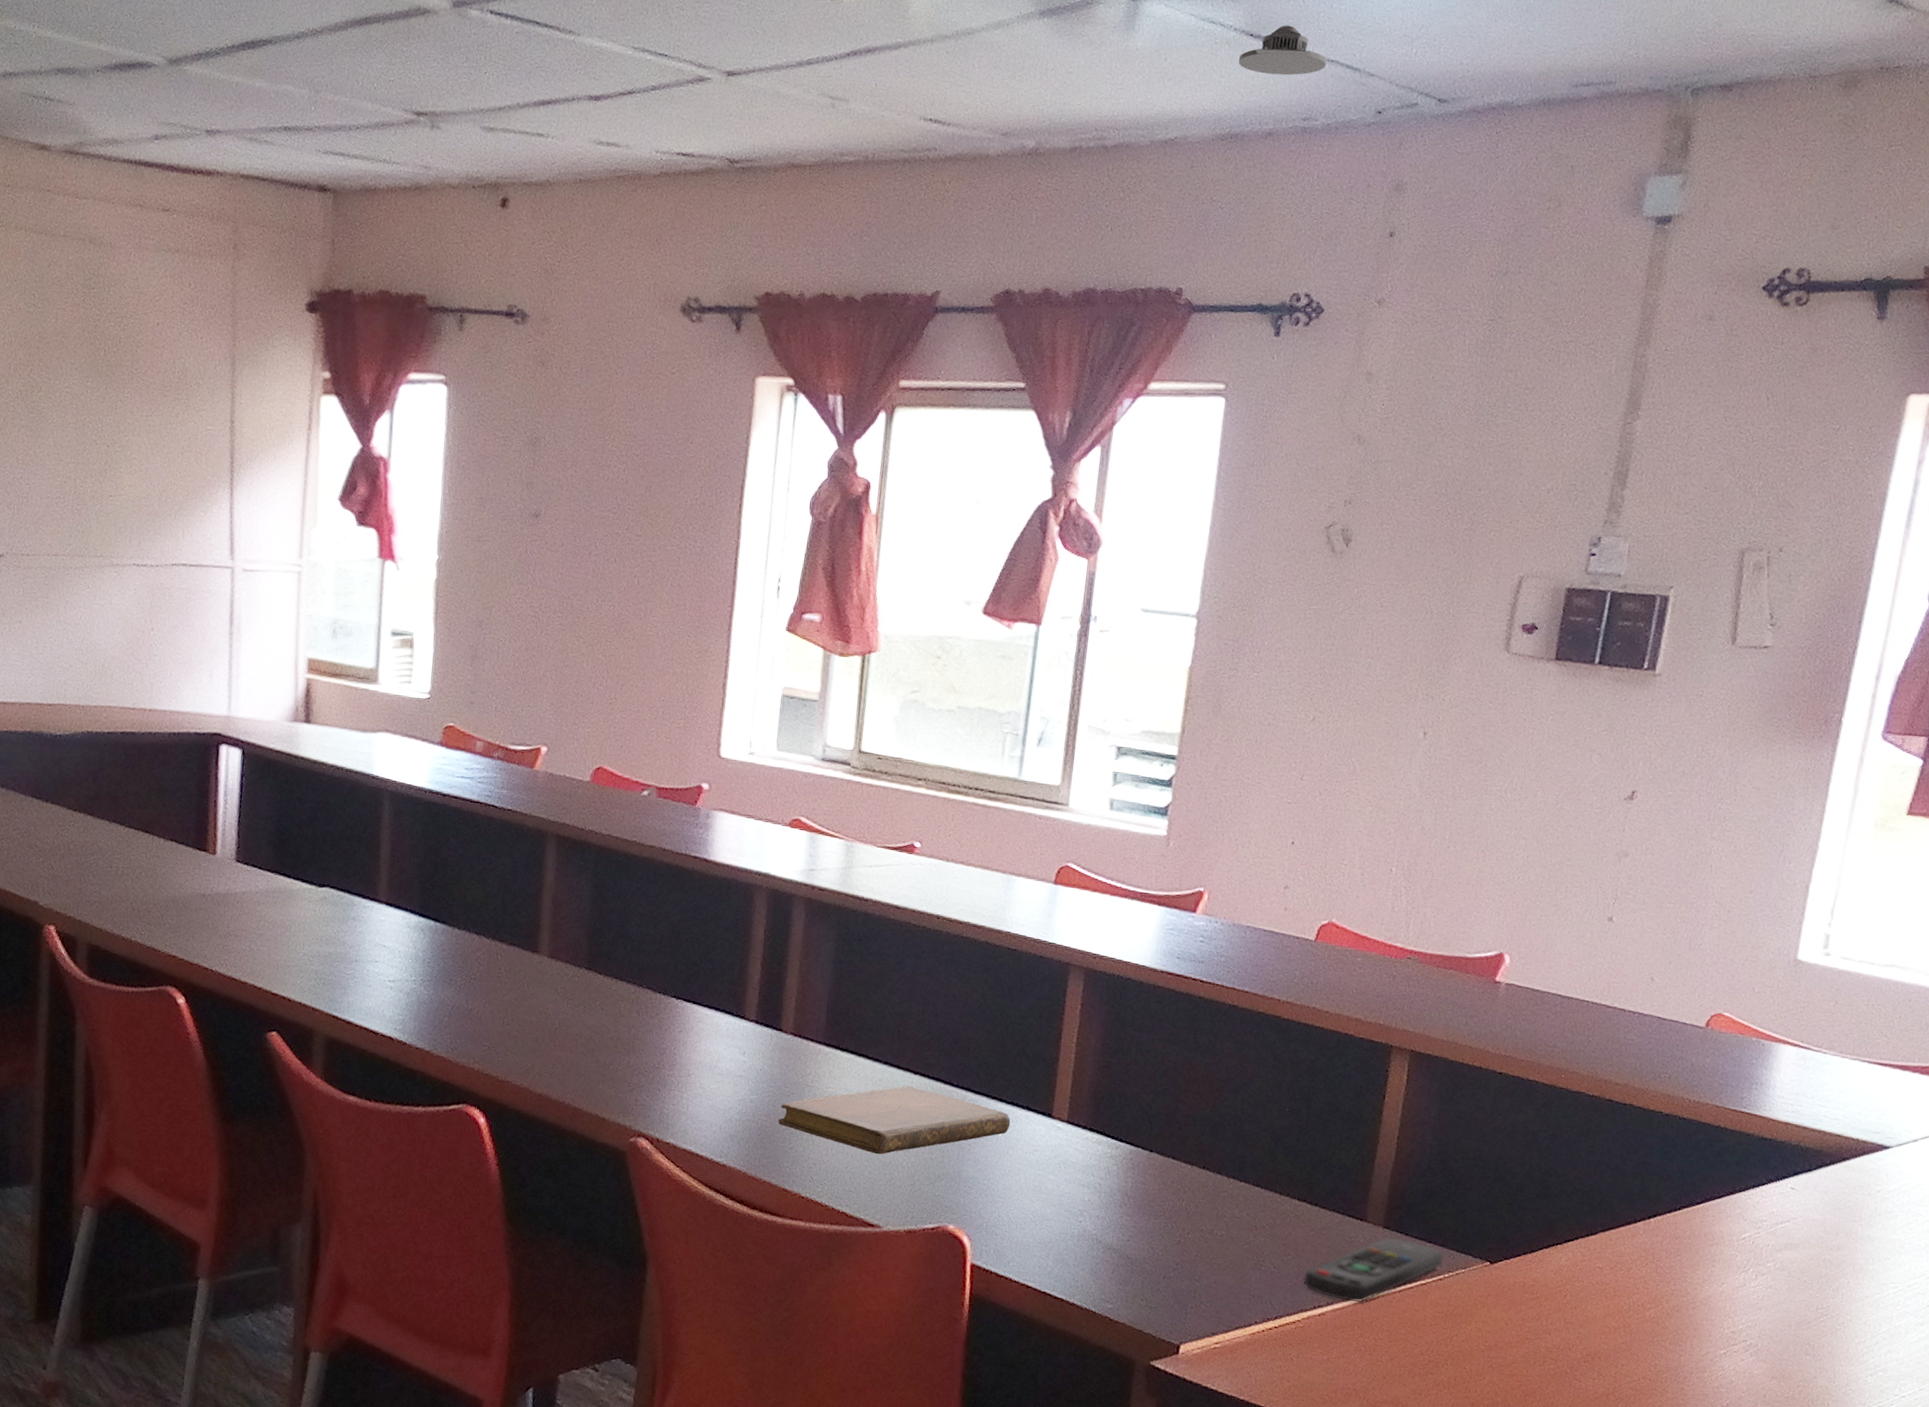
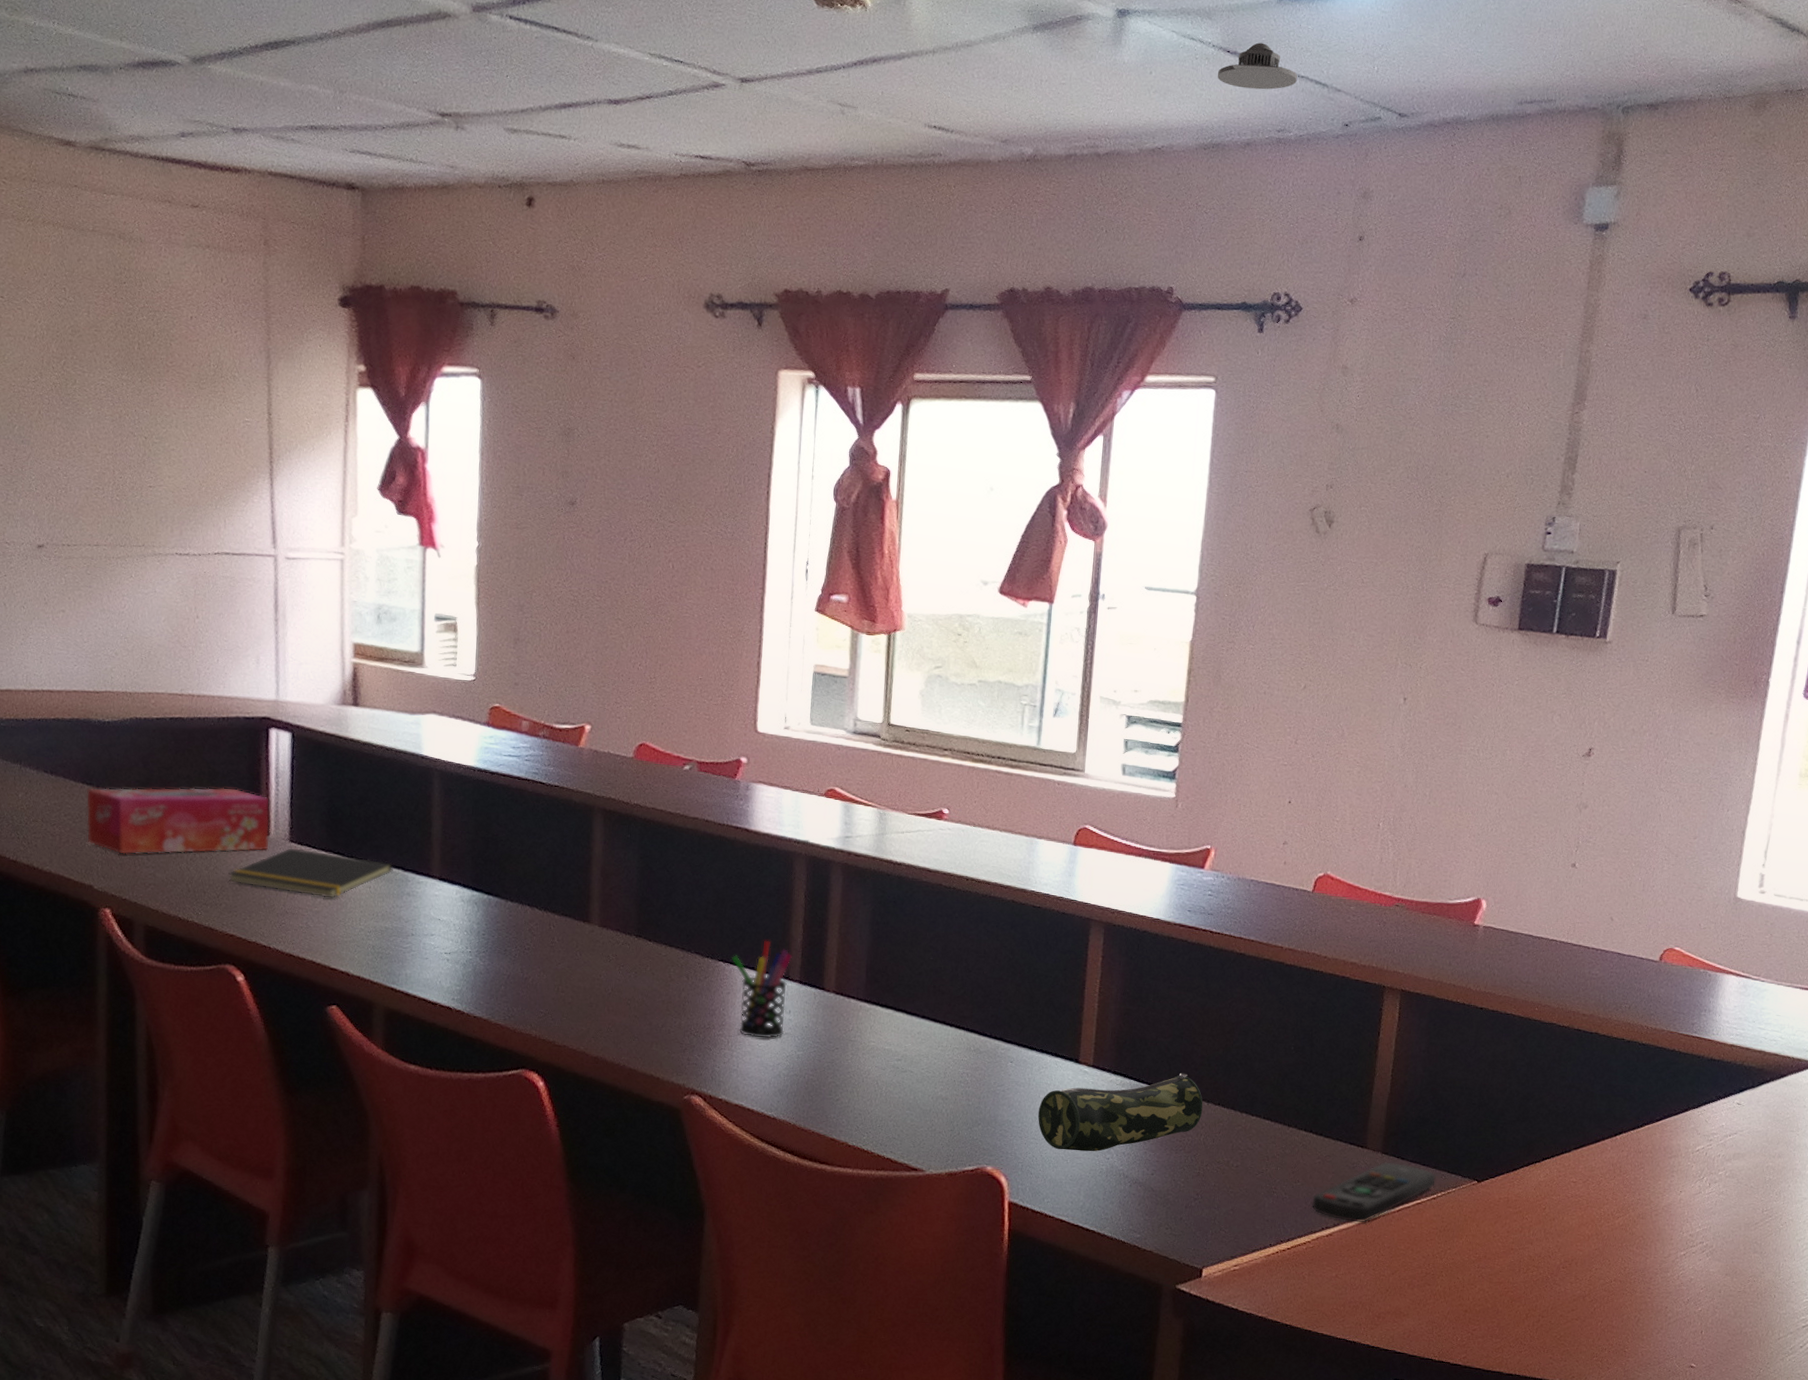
tissue box: none [34,802,217,871] -> present [86,787,270,854]
notepad: none [173,868,339,921] -> present [228,848,393,898]
pen holder: none [685,976,750,1081] -> present [732,940,793,1039]
notebook: present [778,1085,1011,1155] -> none [824,1037,1041,1103]
pencil case: none [1005,1132,1187,1214] -> present [1038,1072,1203,1152]

